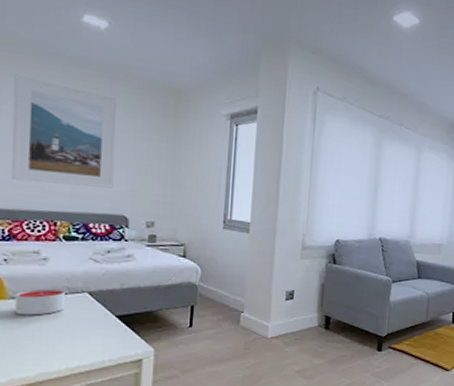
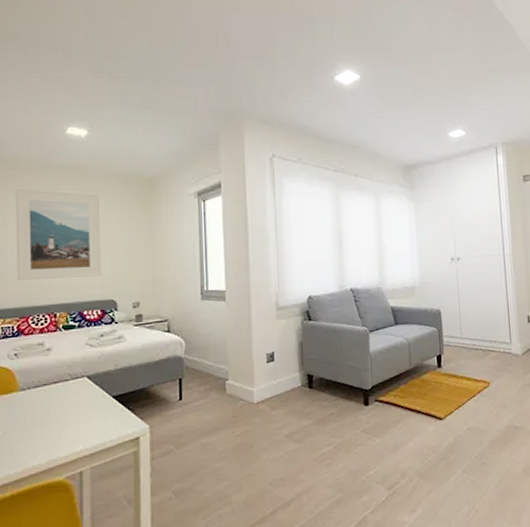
candle: present [15,288,65,316] -> none [26,376,67,405]

